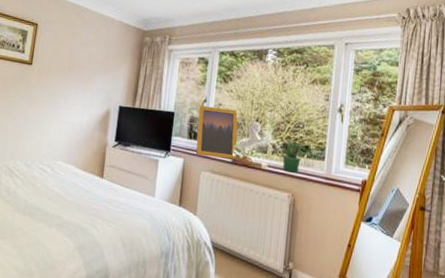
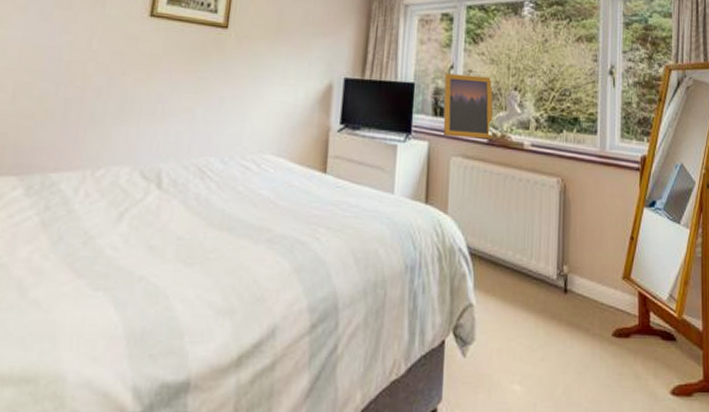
planter: present [282,139,302,174] -> none [547,110,570,153]

